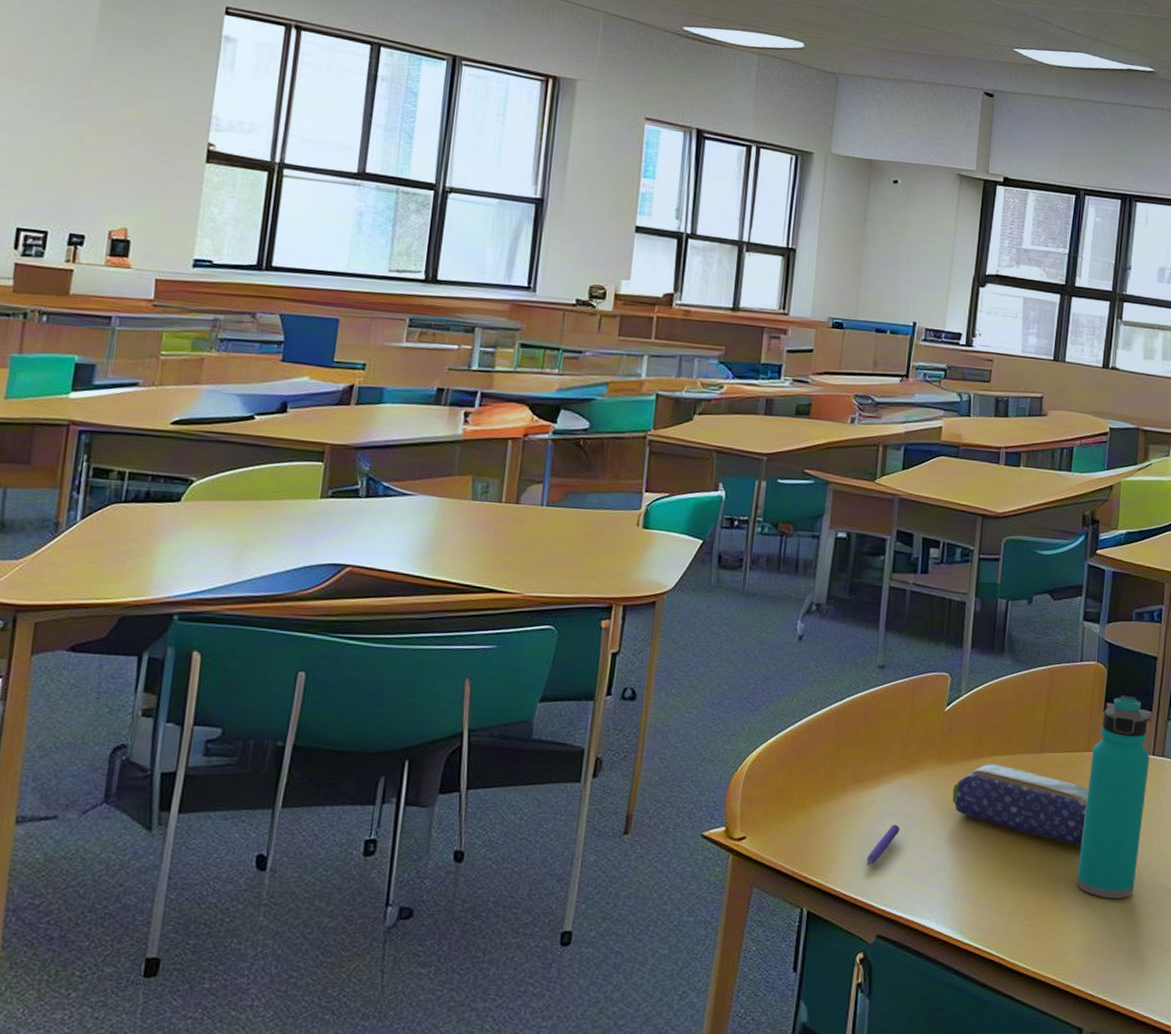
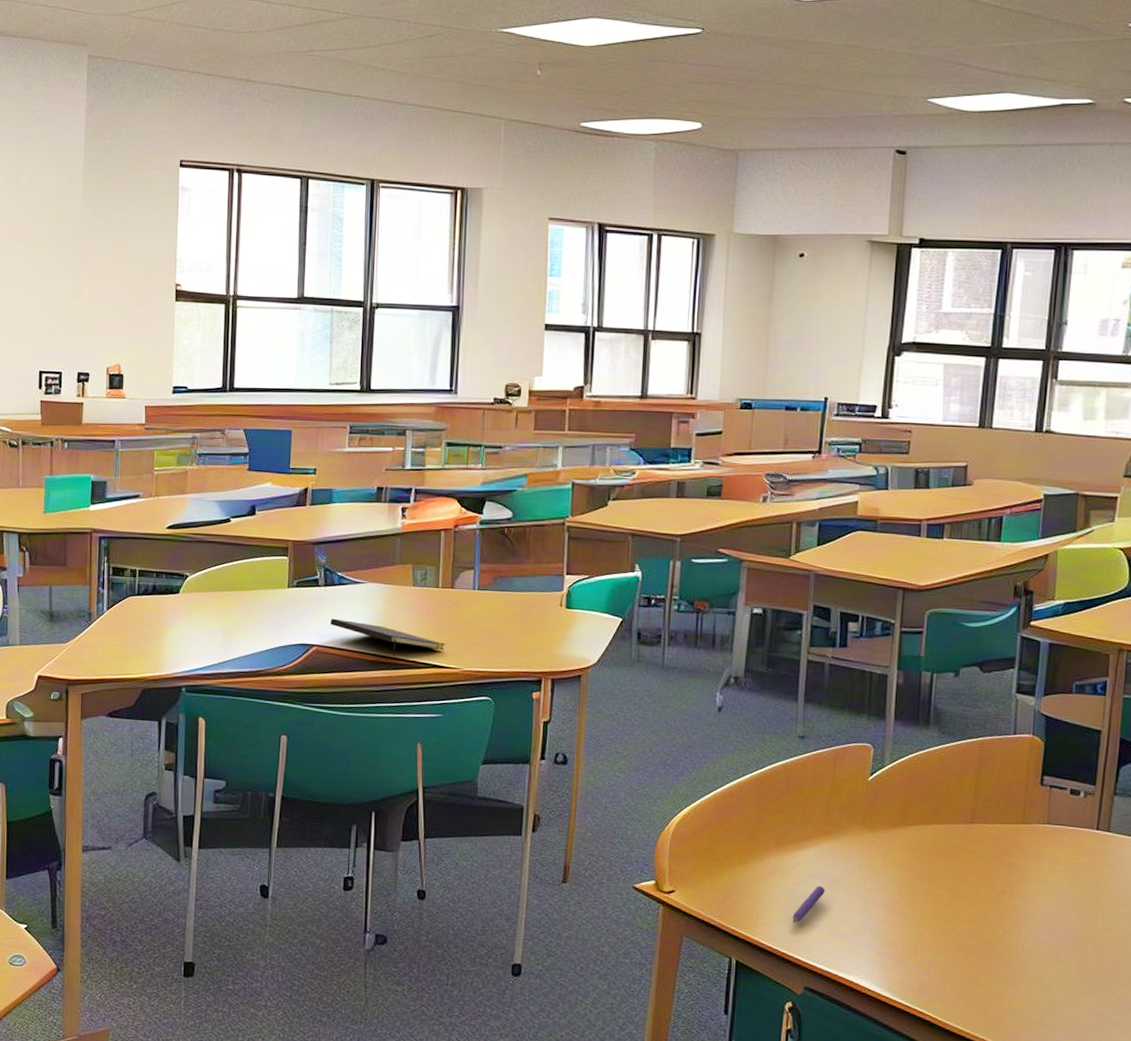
notepad: none [370,534,506,580] -> present [331,618,446,657]
pencil case: present [952,763,1088,846] -> none [878,831,1024,916]
water bottle: present [1076,695,1150,899] -> none [1012,768,1094,970]

